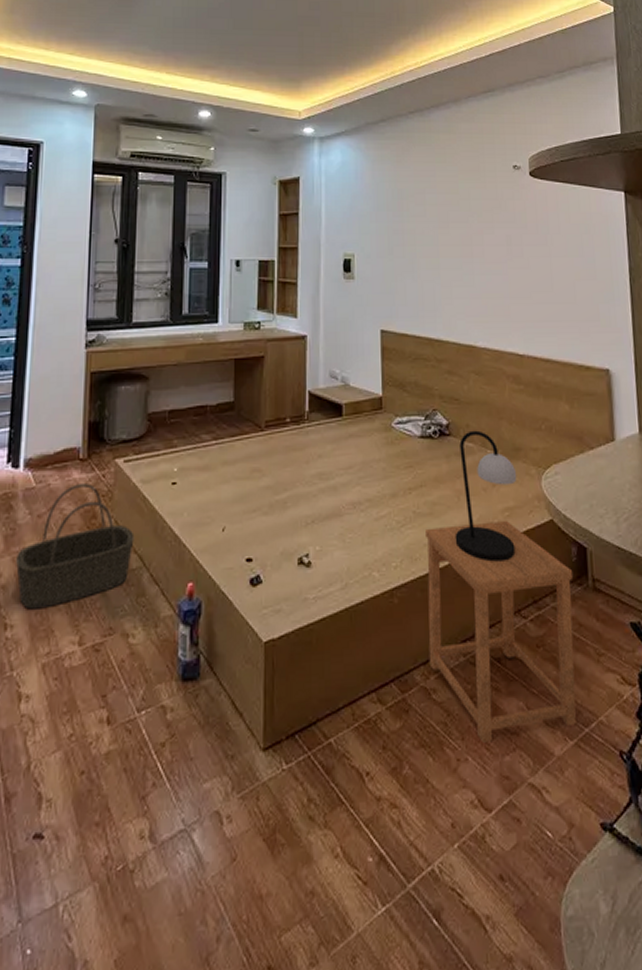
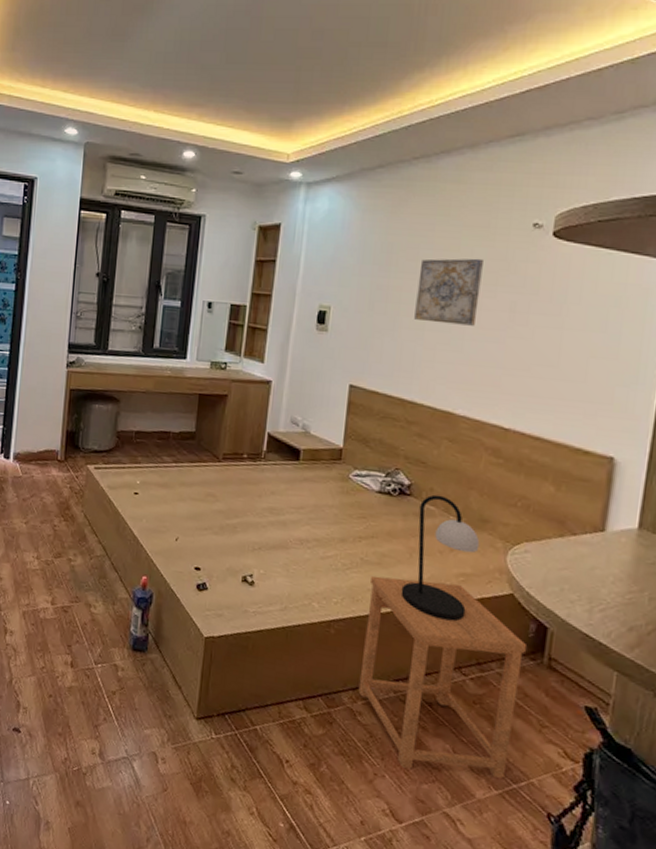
basket: present [16,484,135,610] -> none [5,480,100,571]
wall art: none [428,199,481,261] -> present [414,258,483,326]

